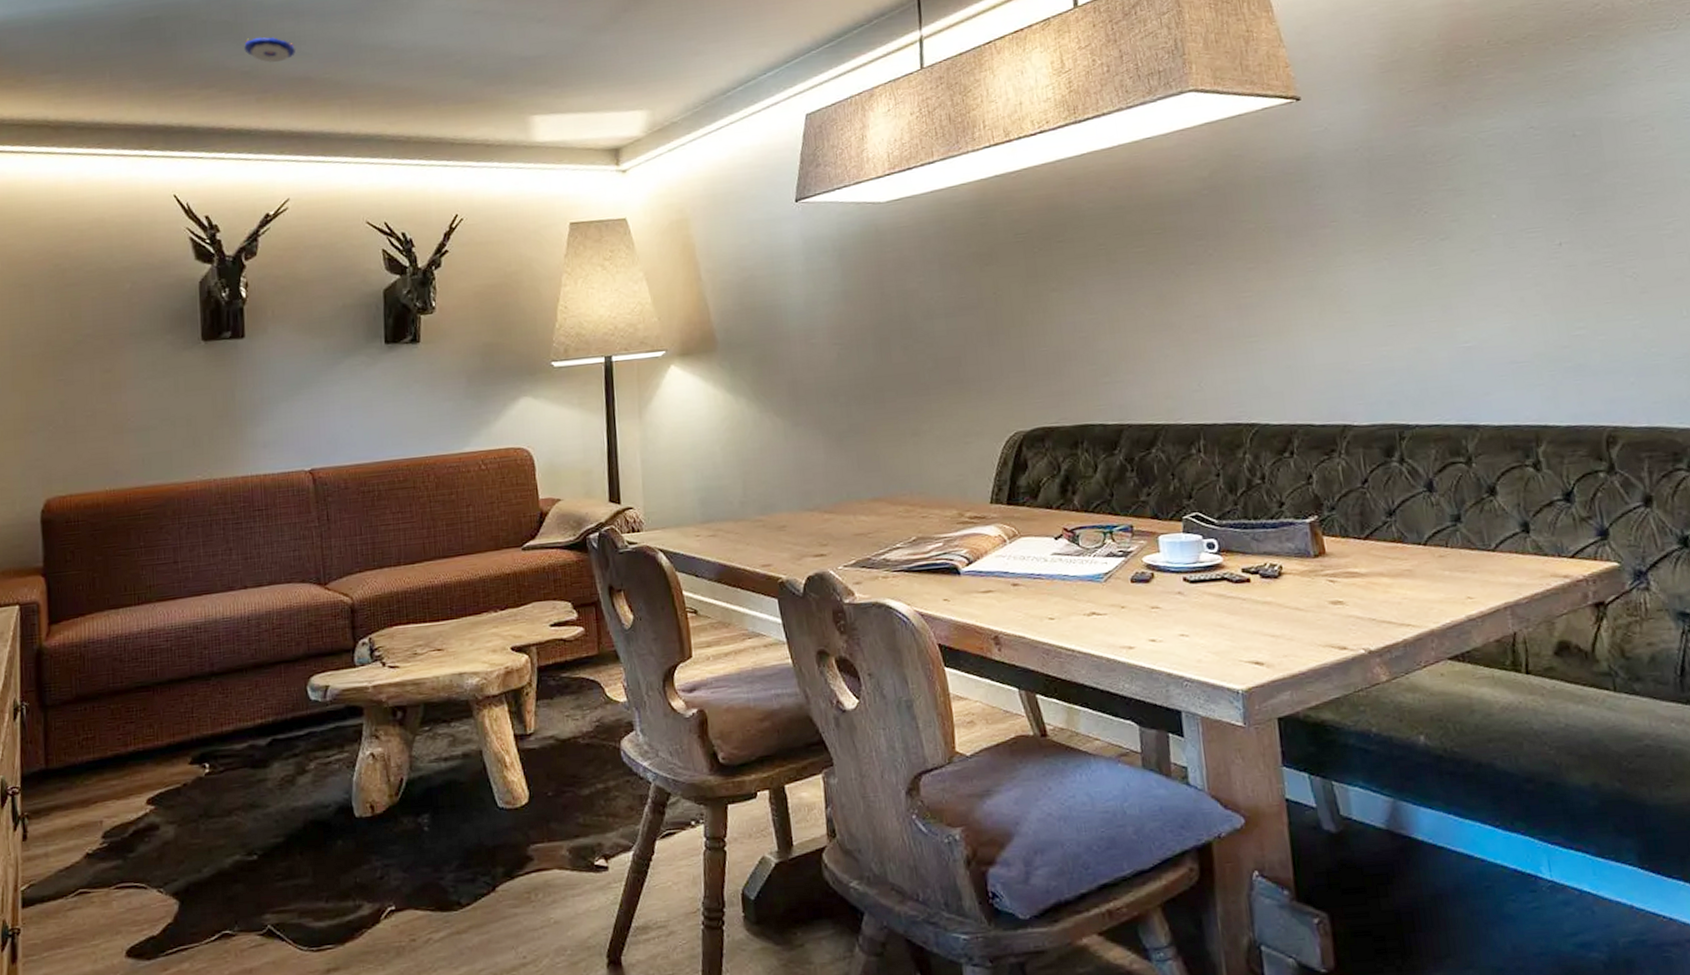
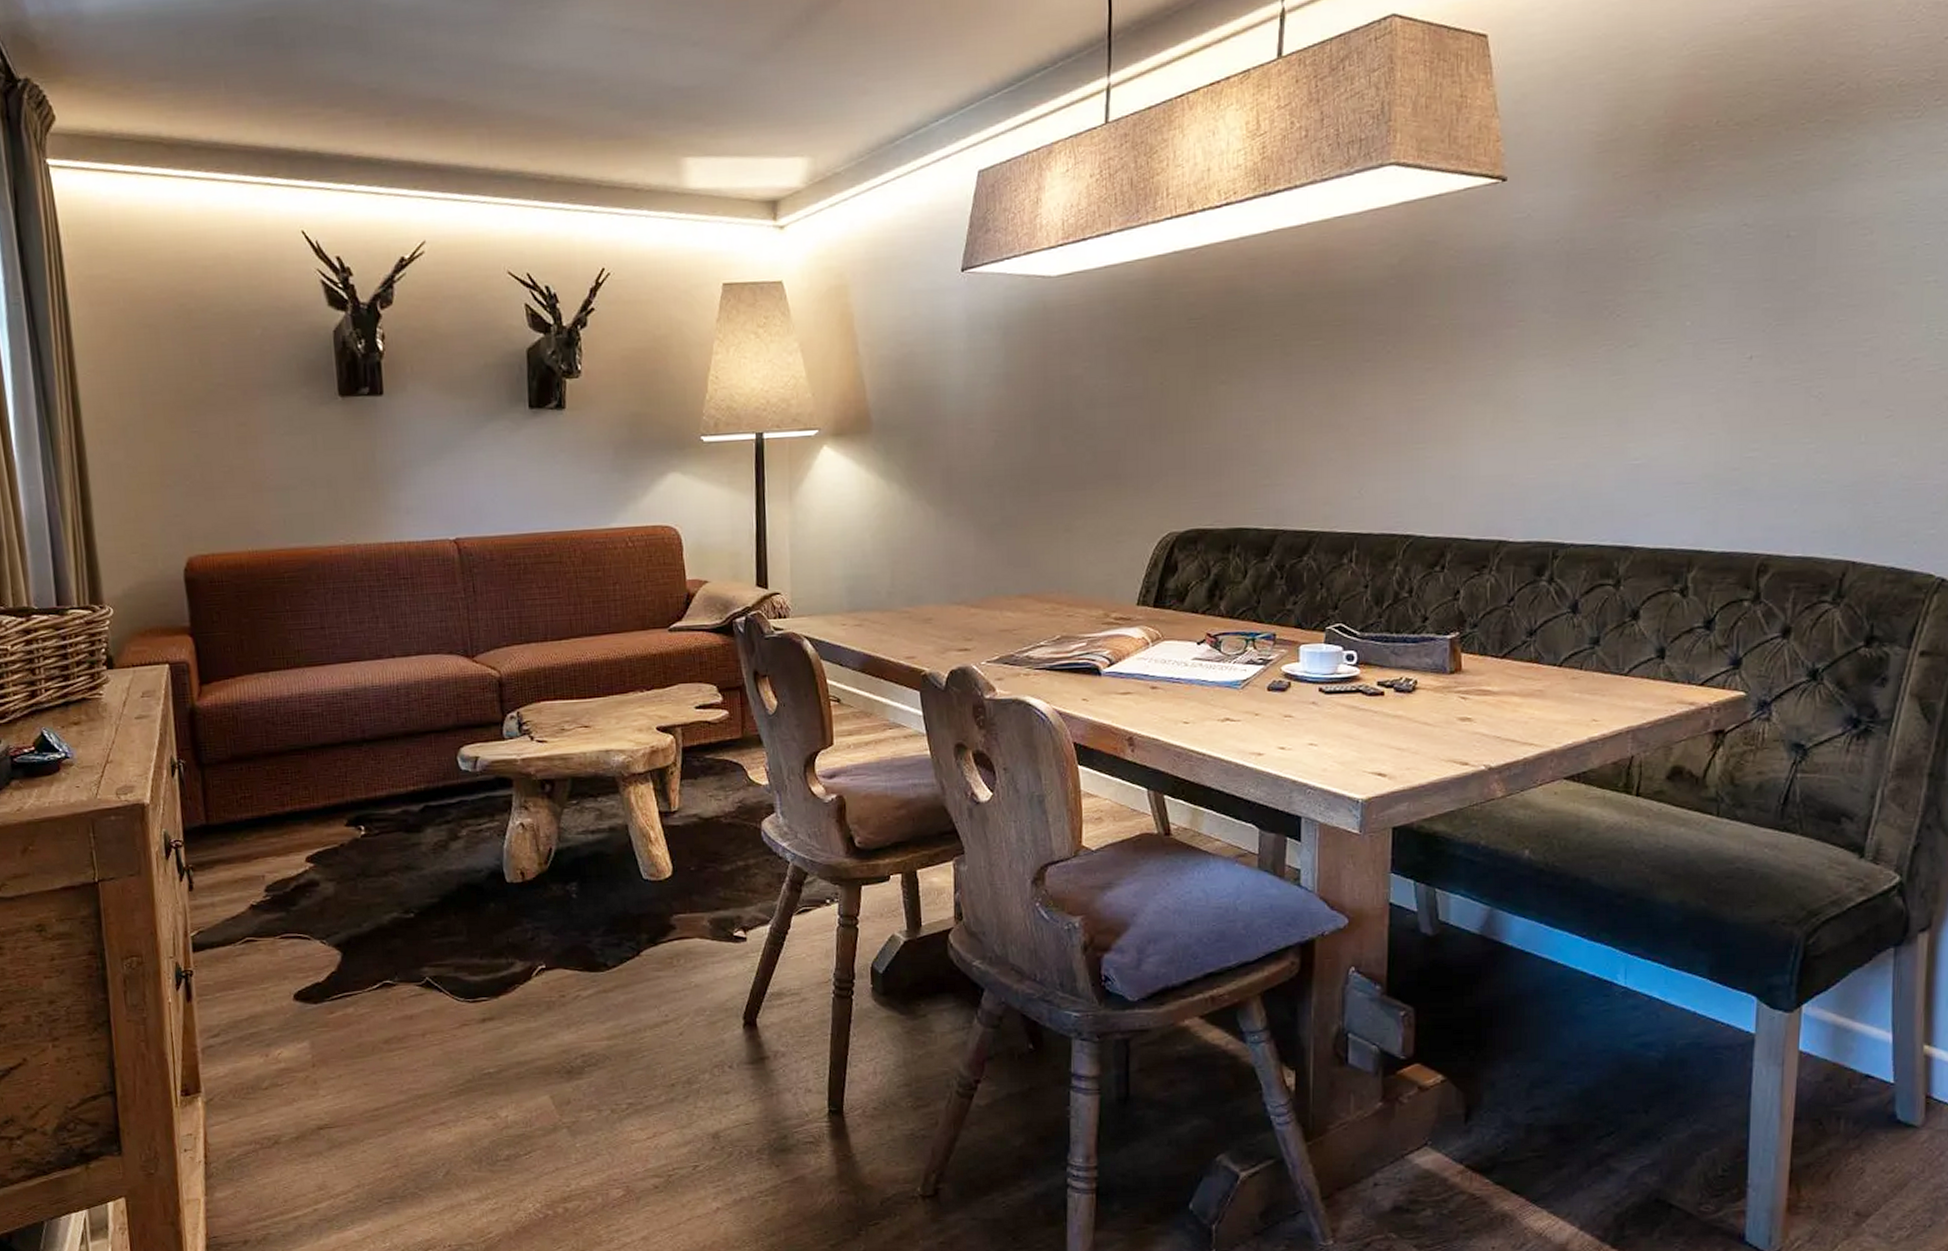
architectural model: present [244,37,295,62] -> none [370,48,427,80]

